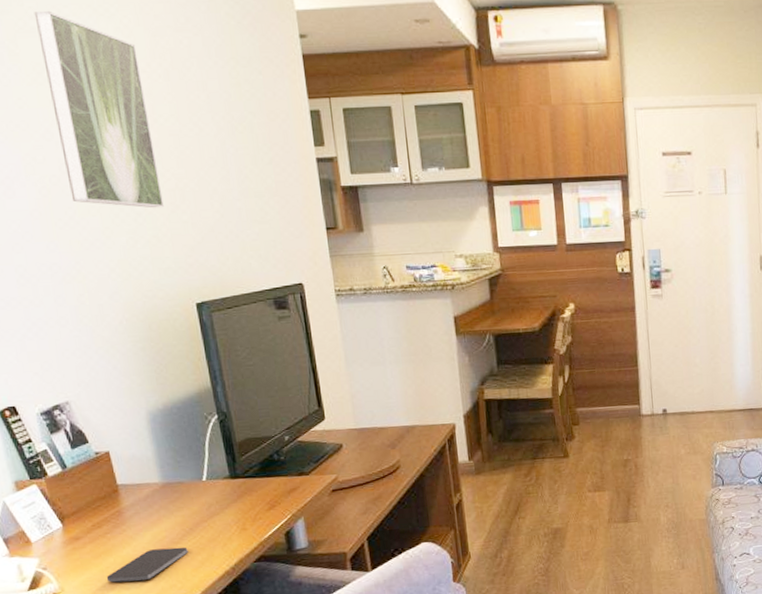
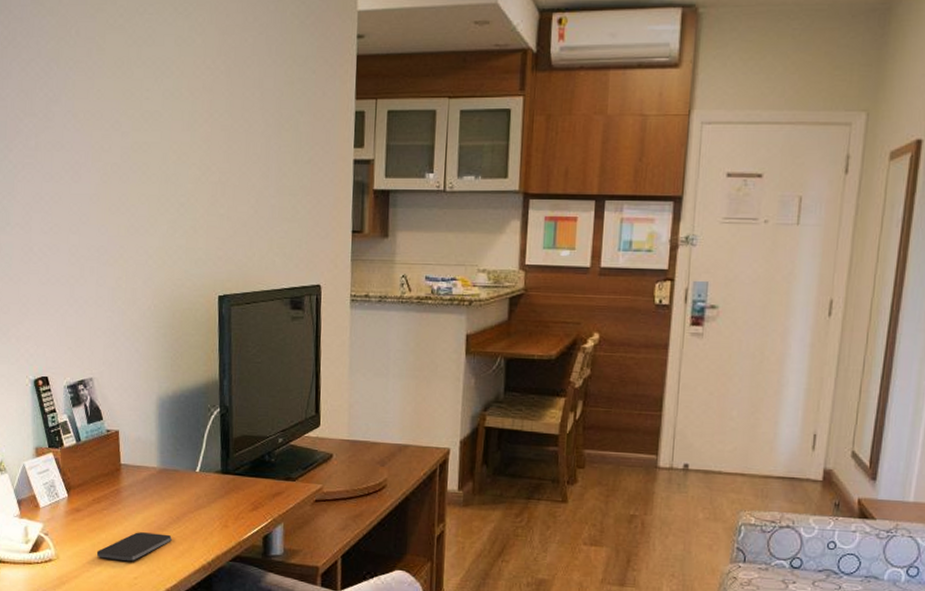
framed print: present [34,12,164,208] -> none [124,10,206,200]

